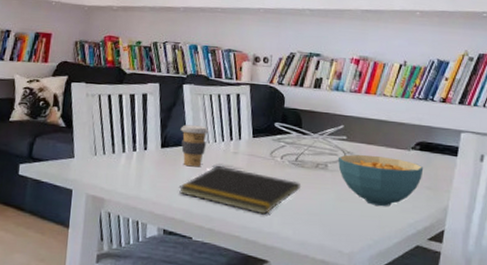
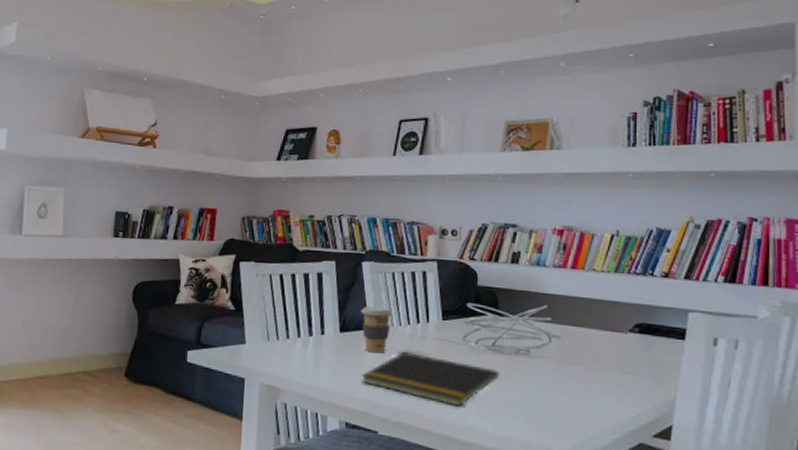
cereal bowl: present [337,154,424,206] -> none [541,338,645,398]

